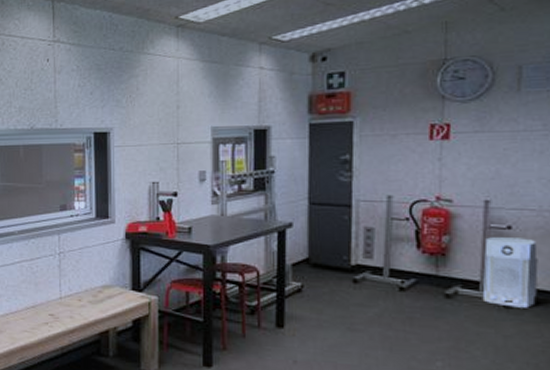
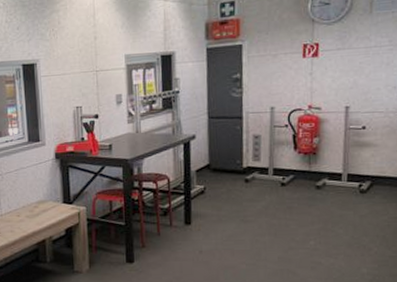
air purifier: present [482,237,539,308] -> none [344,135,386,192]

